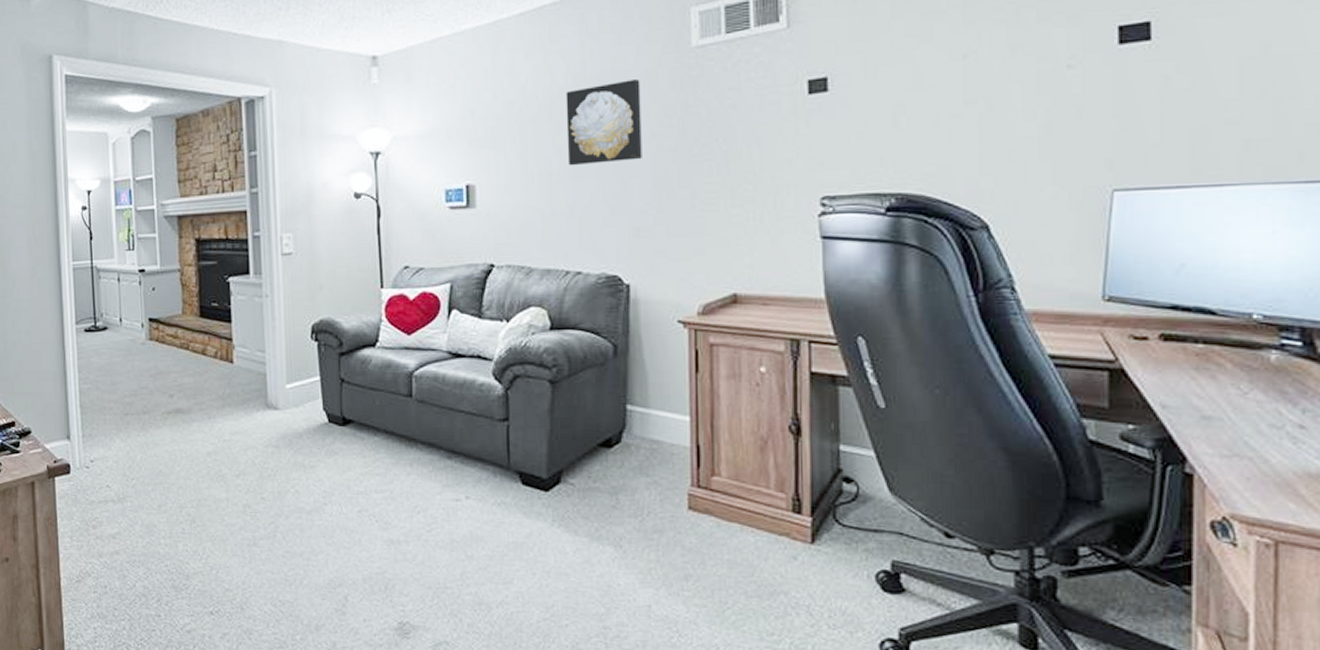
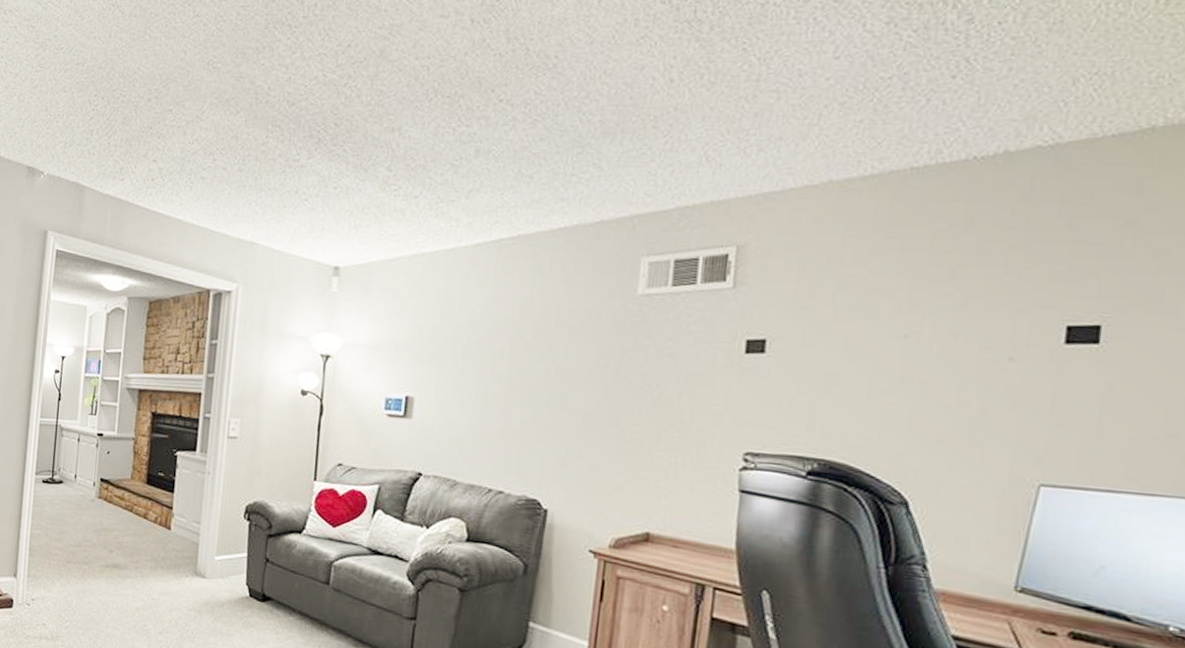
wall art: present [565,79,642,166] -> none [504,318,584,395]

